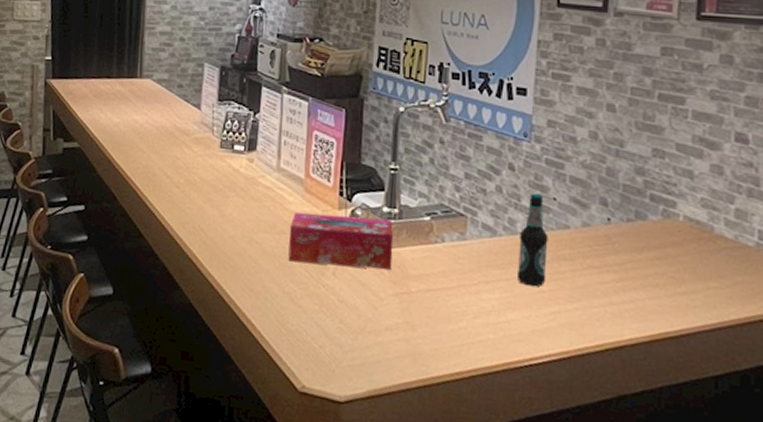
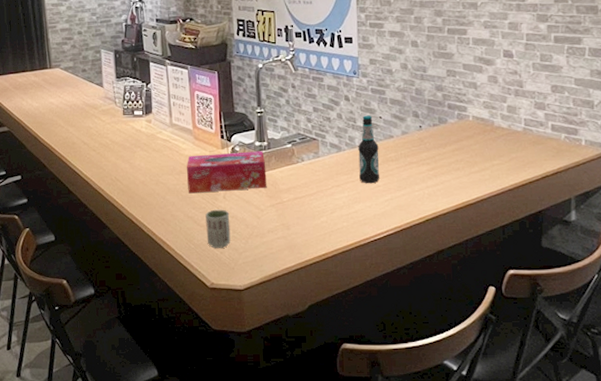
cup: none [304,287,338,341] -> present [205,209,231,248]

